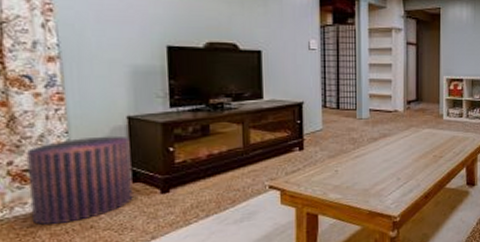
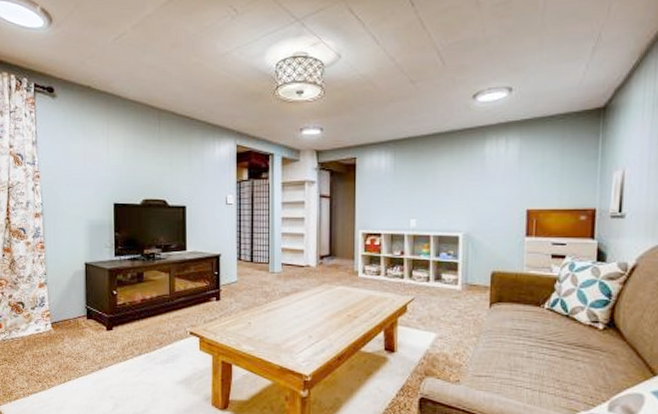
pouf: present [27,135,133,225] -> none [20,278,87,348]

